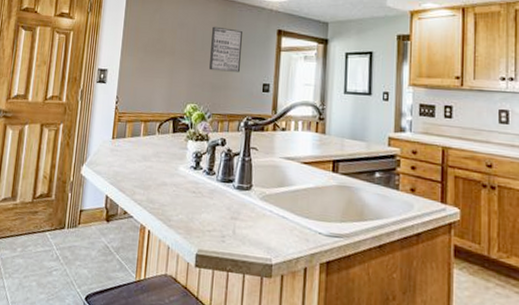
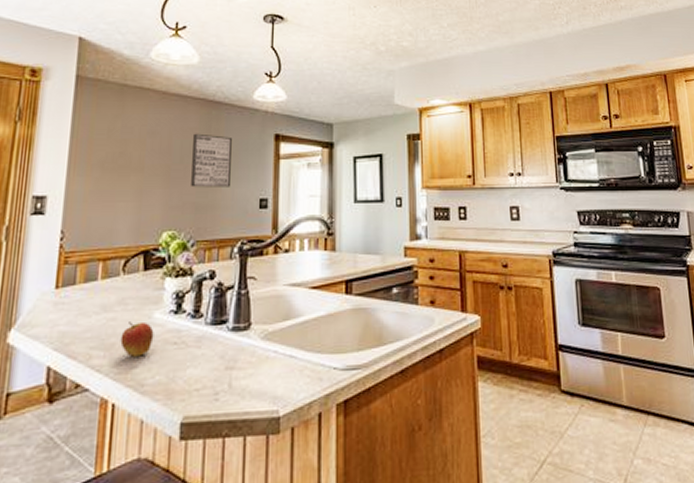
fruit: none [155,171,179,198] -> present [120,322,154,357]

